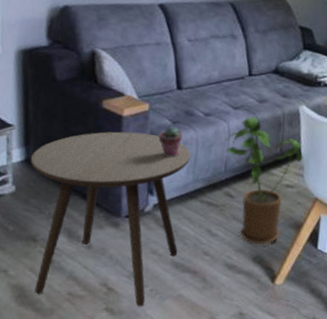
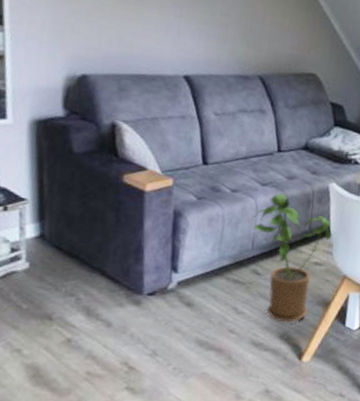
side table: present [31,131,191,307] -> none [46,207,216,386]
potted succulent: present [158,125,182,157] -> none [183,201,208,234]

